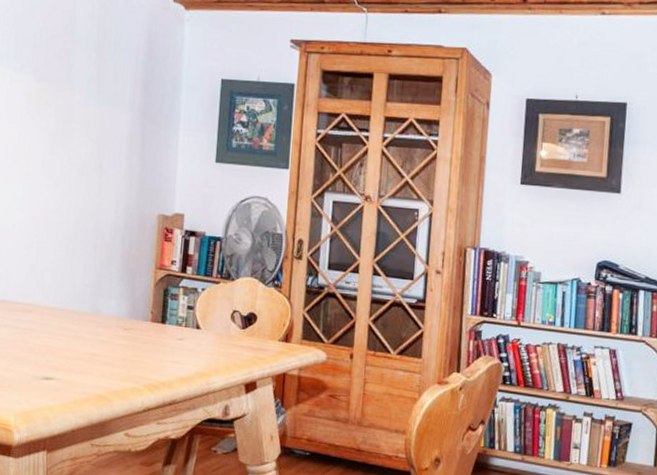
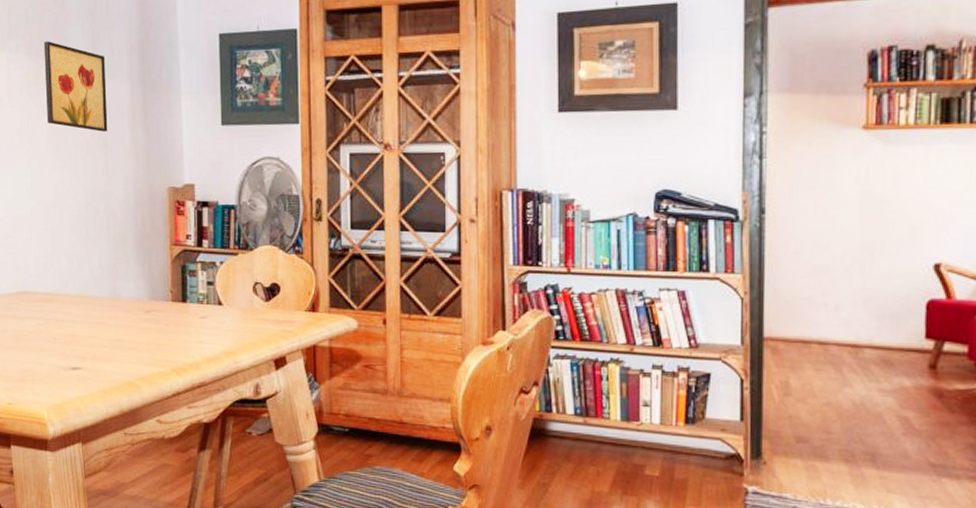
wall art: none [45,65,109,156] -> present [43,41,108,132]

